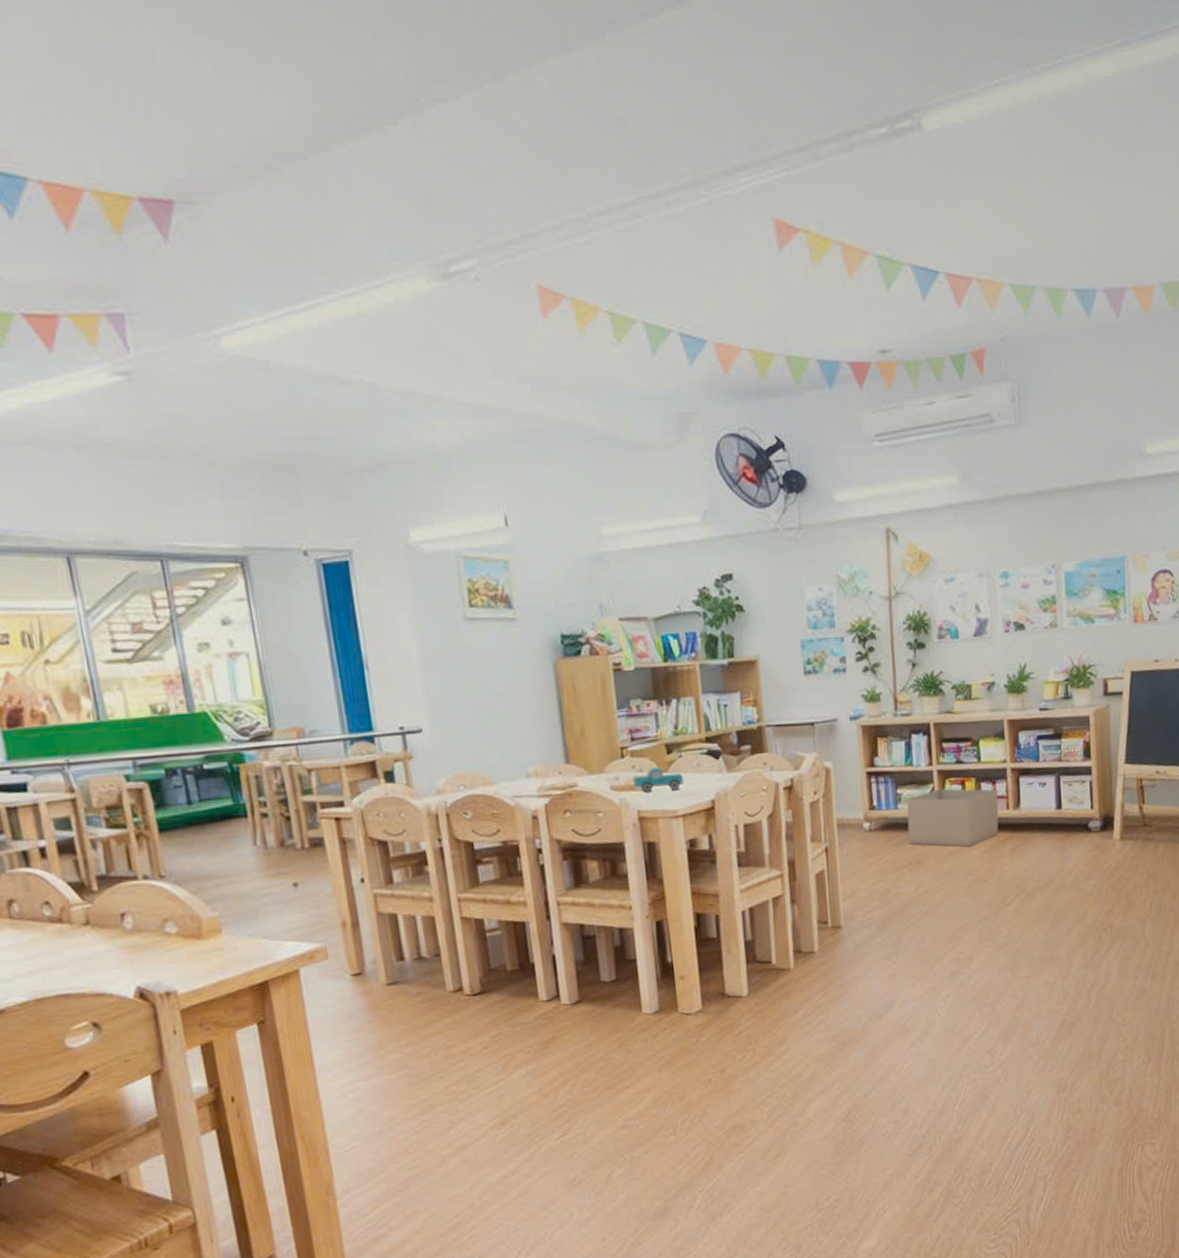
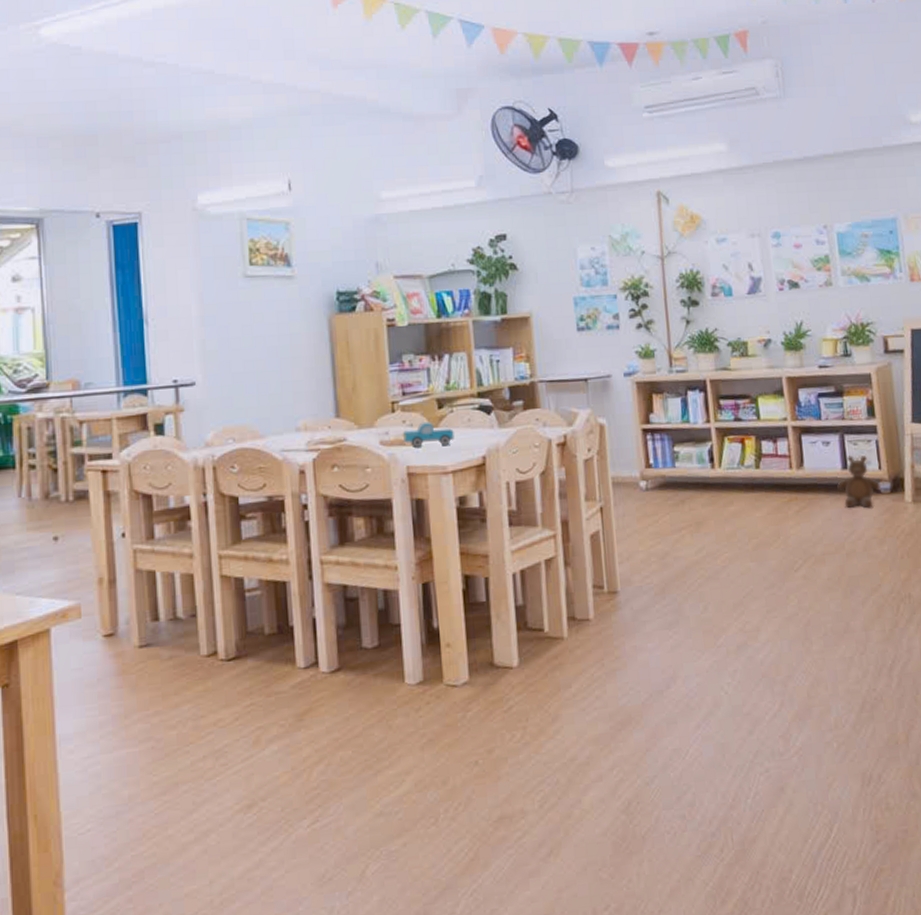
storage bin: present [907,788,999,848] -> none [684,446,783,509]
teddy bear: none [1051,796,1091,845] -> present [837,455,881,508]

